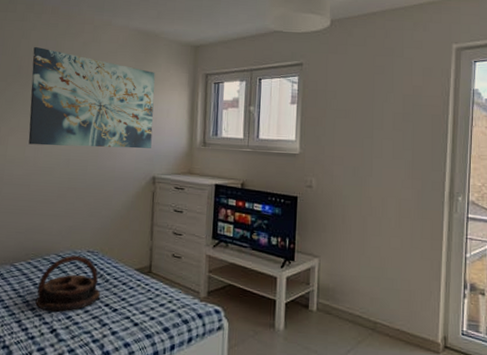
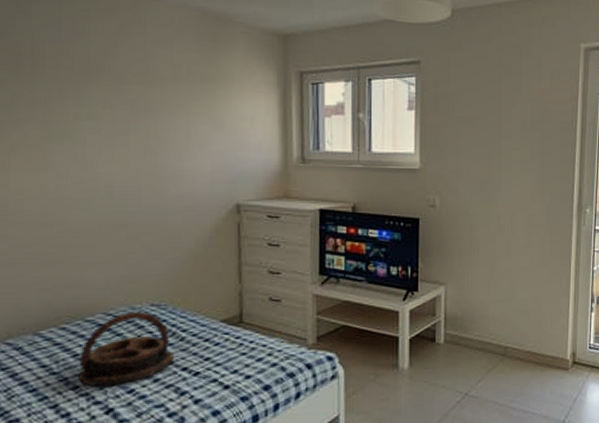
wall art: present [28,47,155,149] -> none [38,28,233,169]

